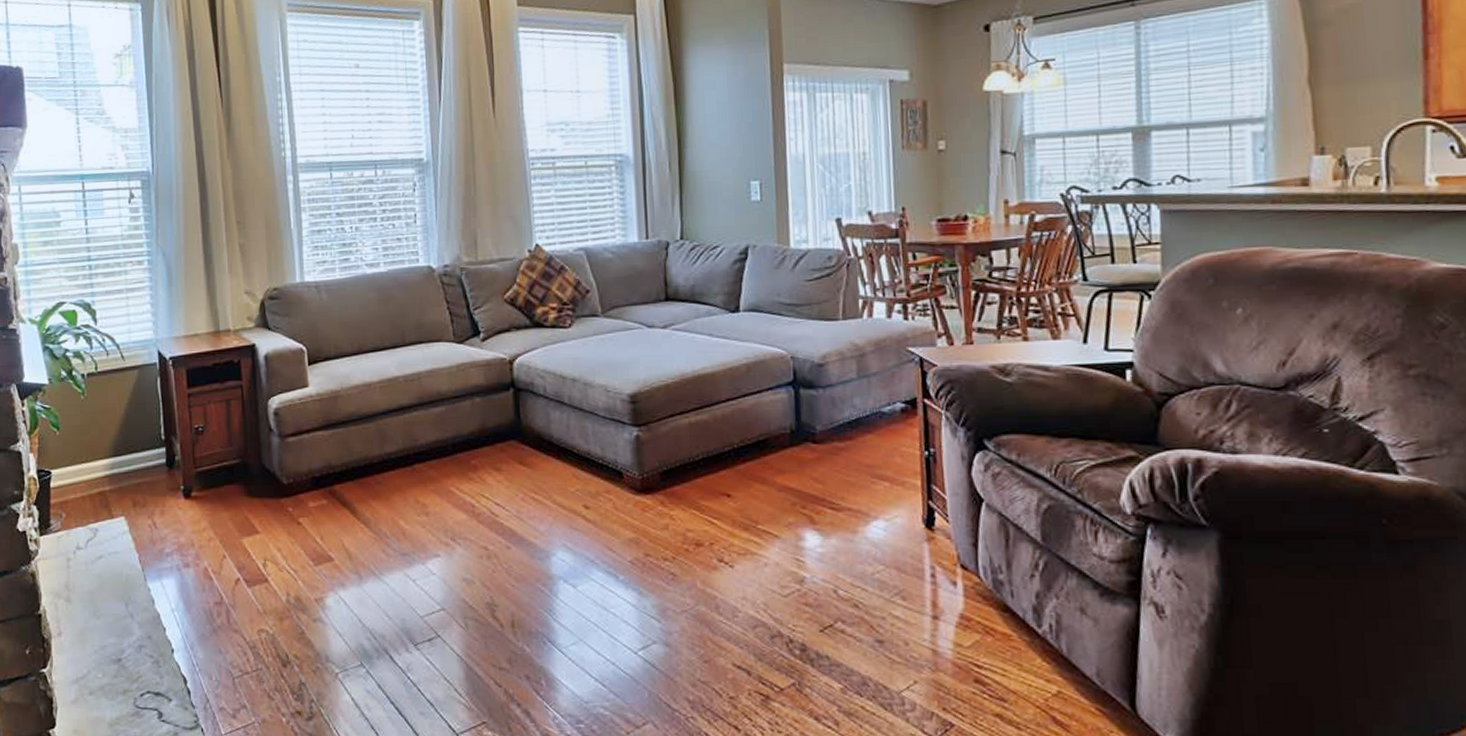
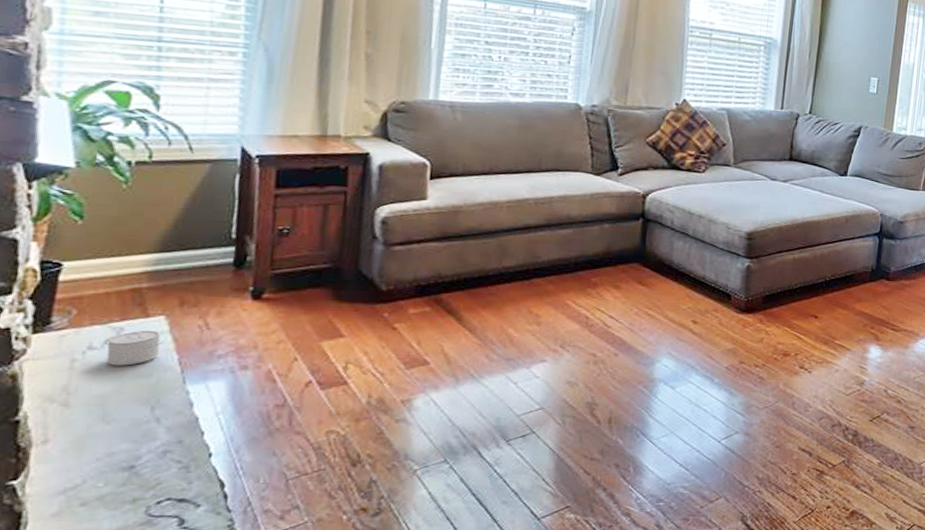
candle: none [86,530,127,564] -> present [104,330,165,366]

